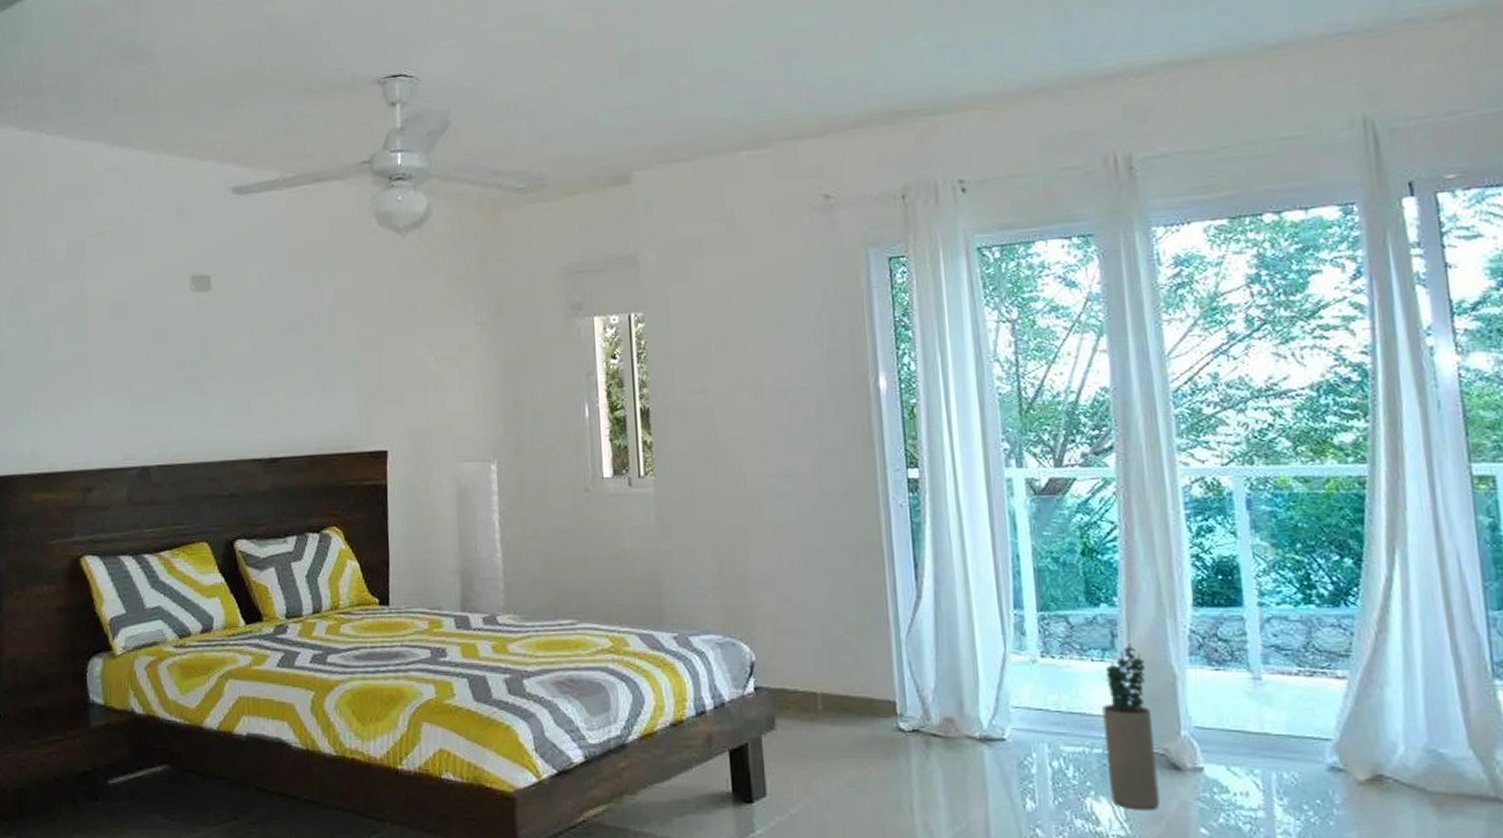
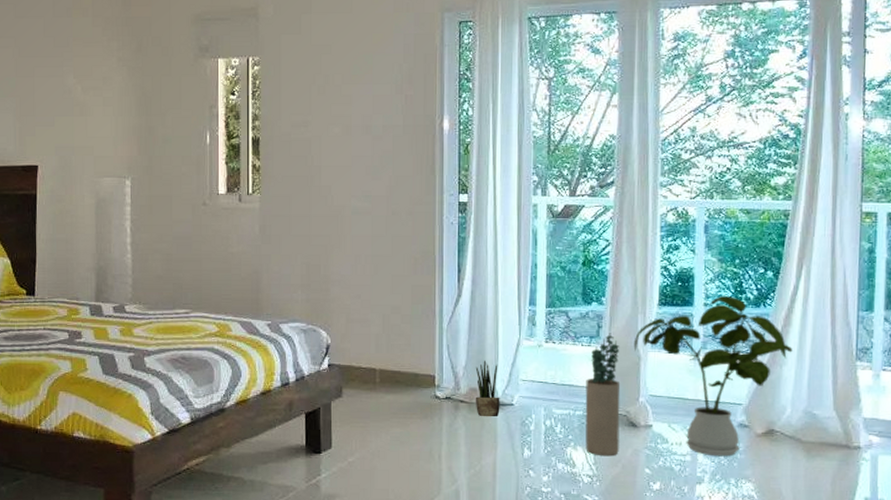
potted plant: none [948,682,988,757] -> present [475,361,500,418]
house plant: none [1163,591,1396,813] -> present [633,295,793,457]

